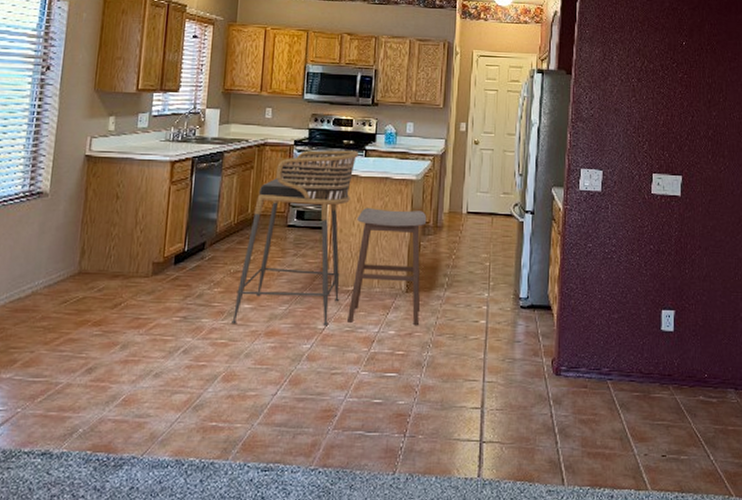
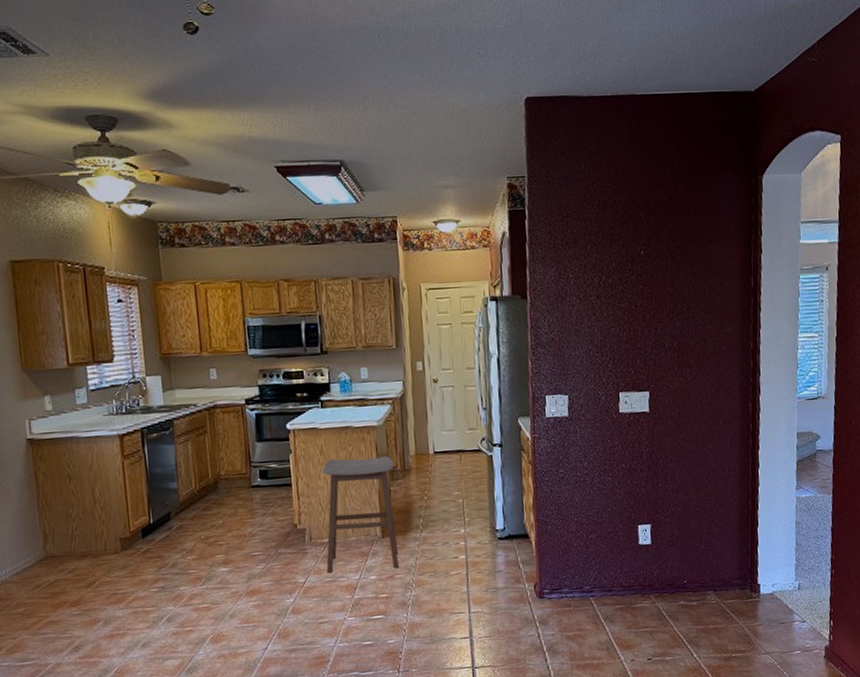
bar stool: present [231,150,359,325] -> none [211,402,316,589]

